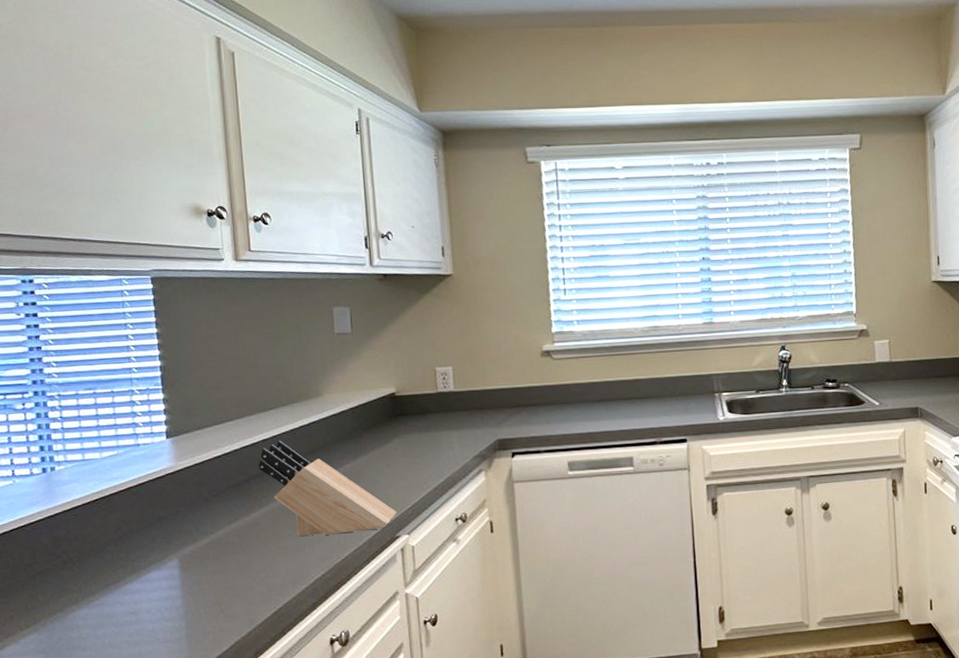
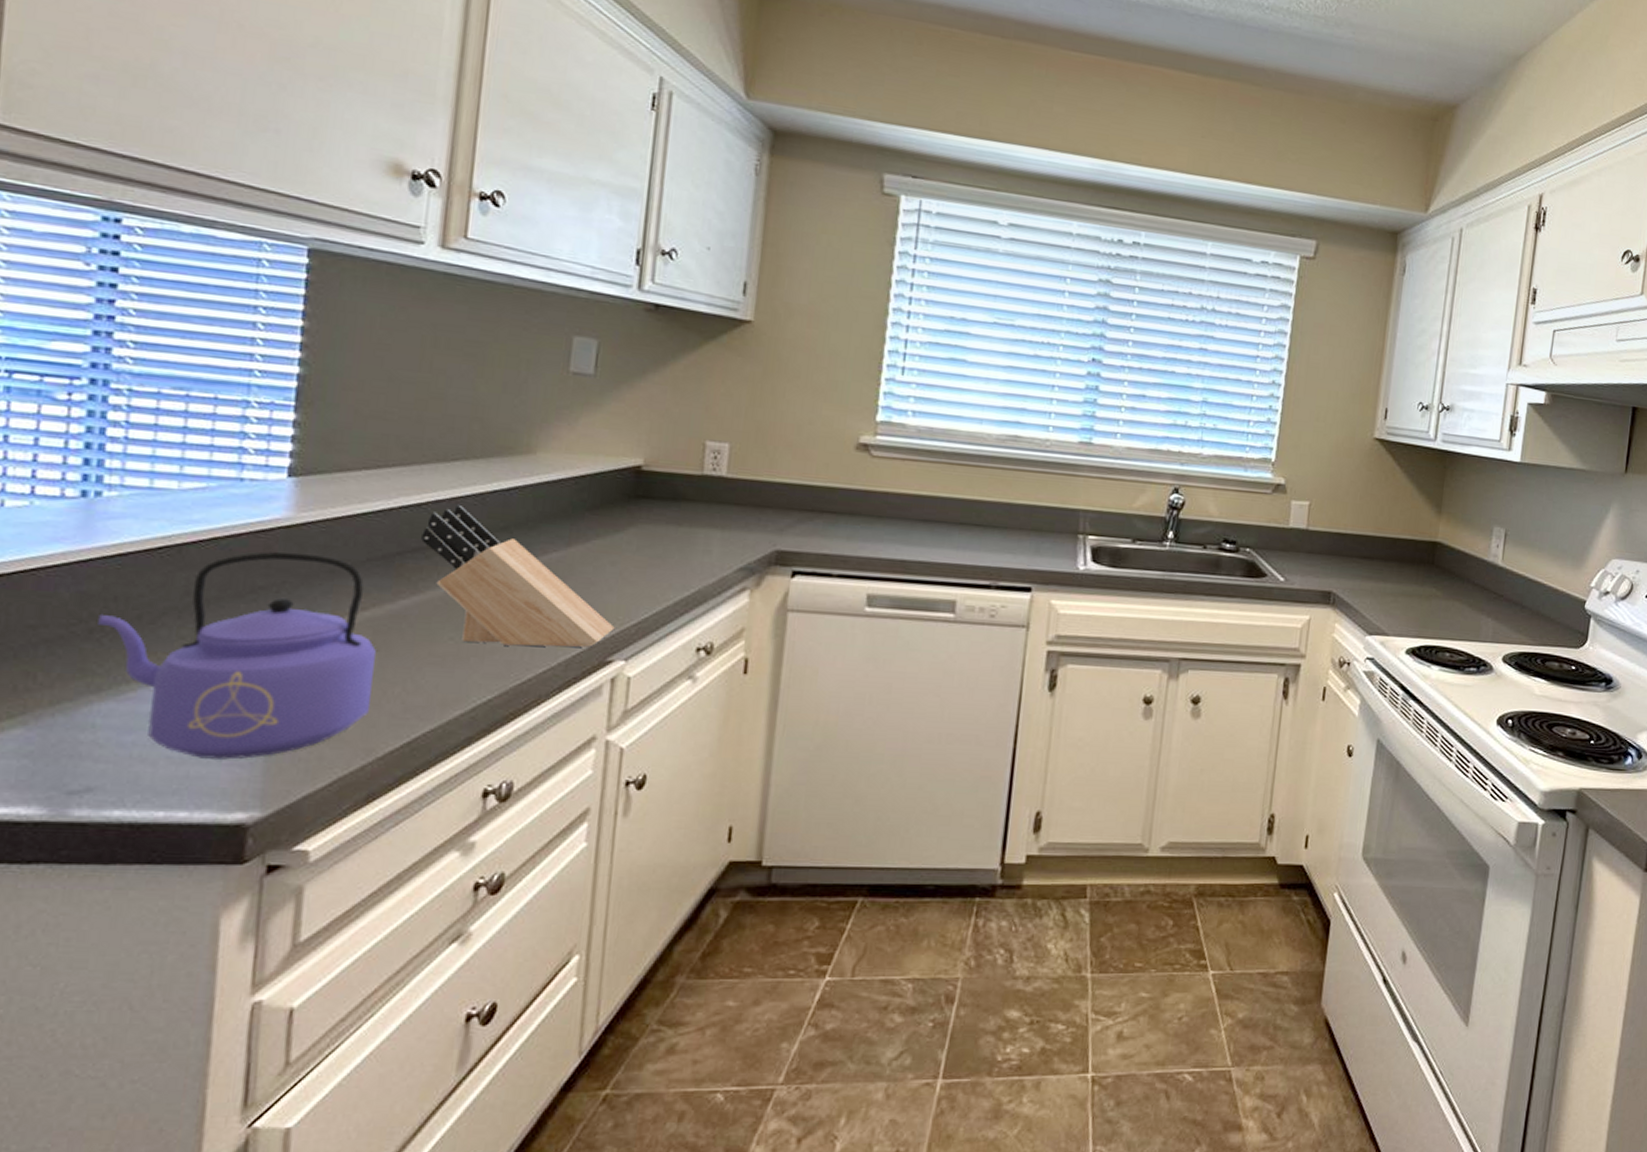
kettle: none [68,489,246,640] -> present [98,552,376,760]

